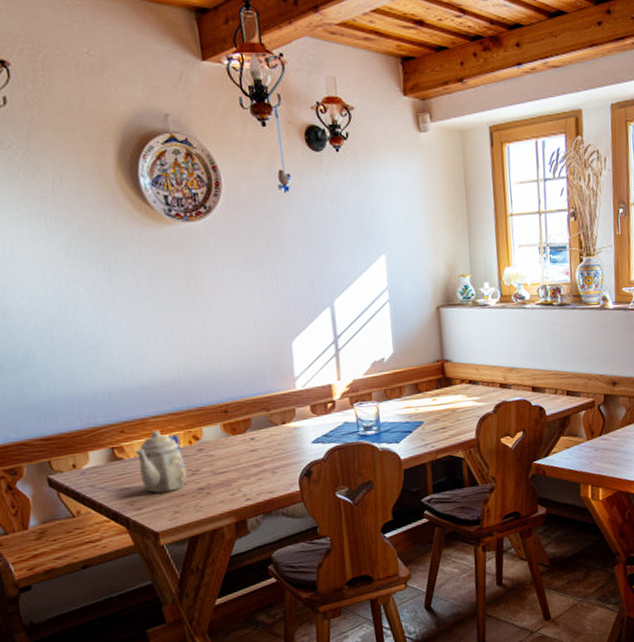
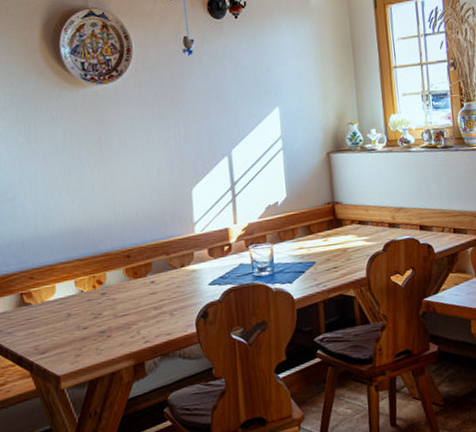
teapot: present [135,429,187,493] -> none [42,275,90,337]

